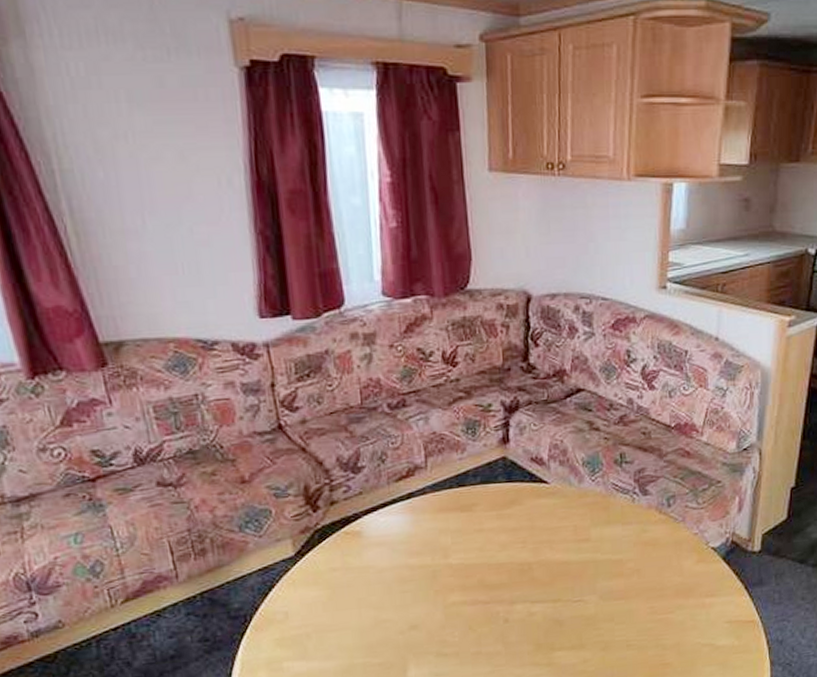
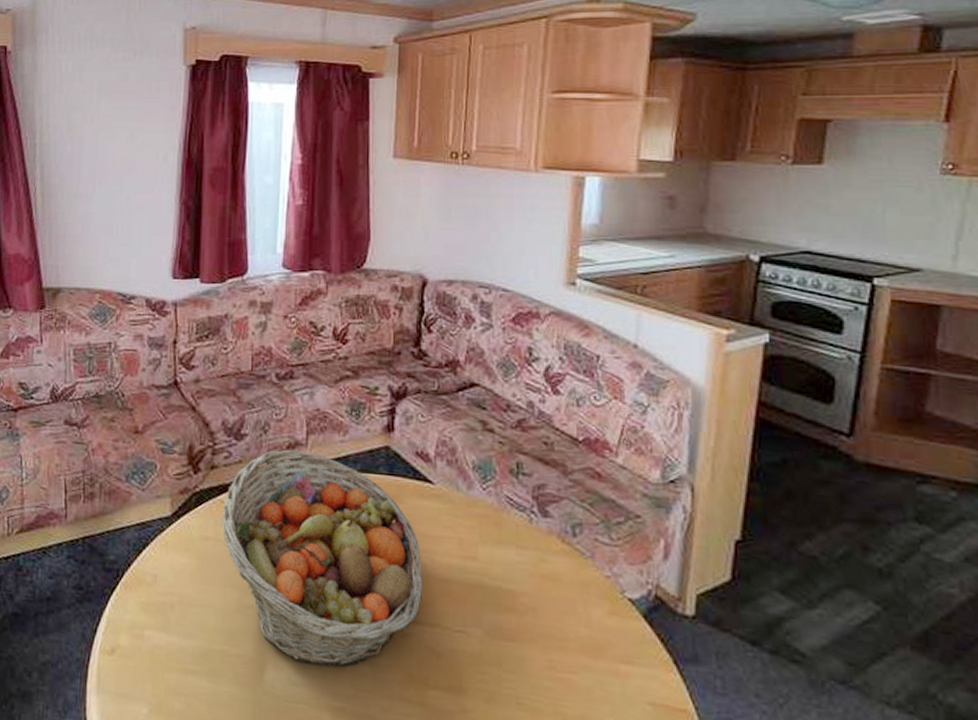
fruit basket: none [348,473,544,657] -> present [221,449,422,667]

